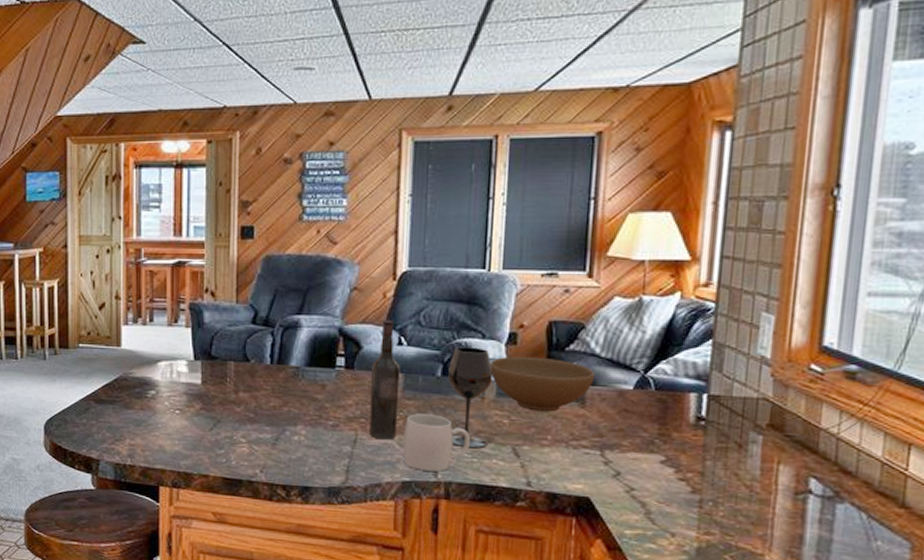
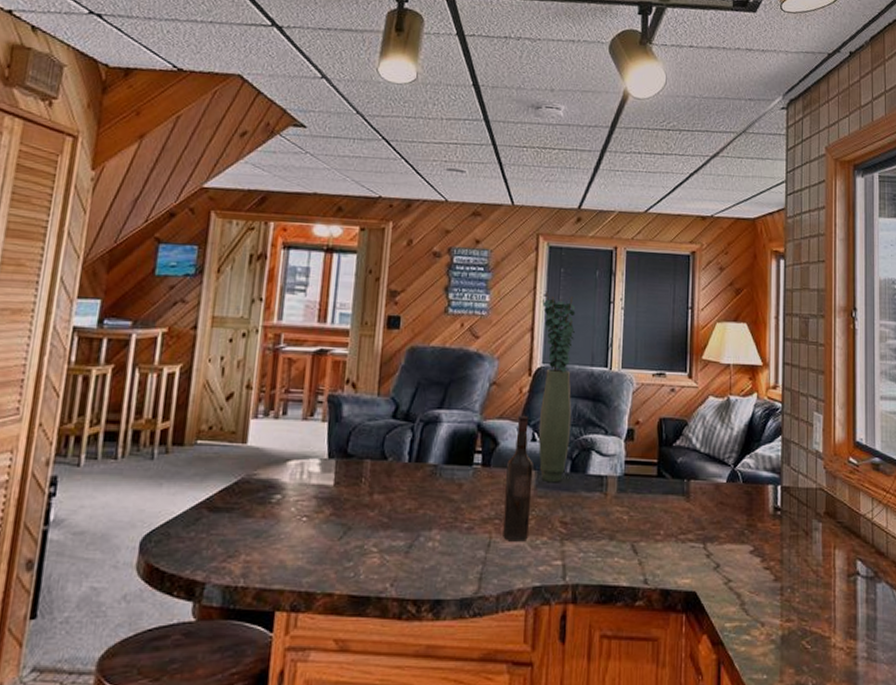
mug: present [403,413,471,472] -> none [534,512,596,574]
vase: none [405,192,447,386] -> present [538,292,576,483]
wineglass: present [448,347,493,449] -> none [576,443,615,547]
bowl: present [490,356,596,412] -> none [612,452,697,507]

